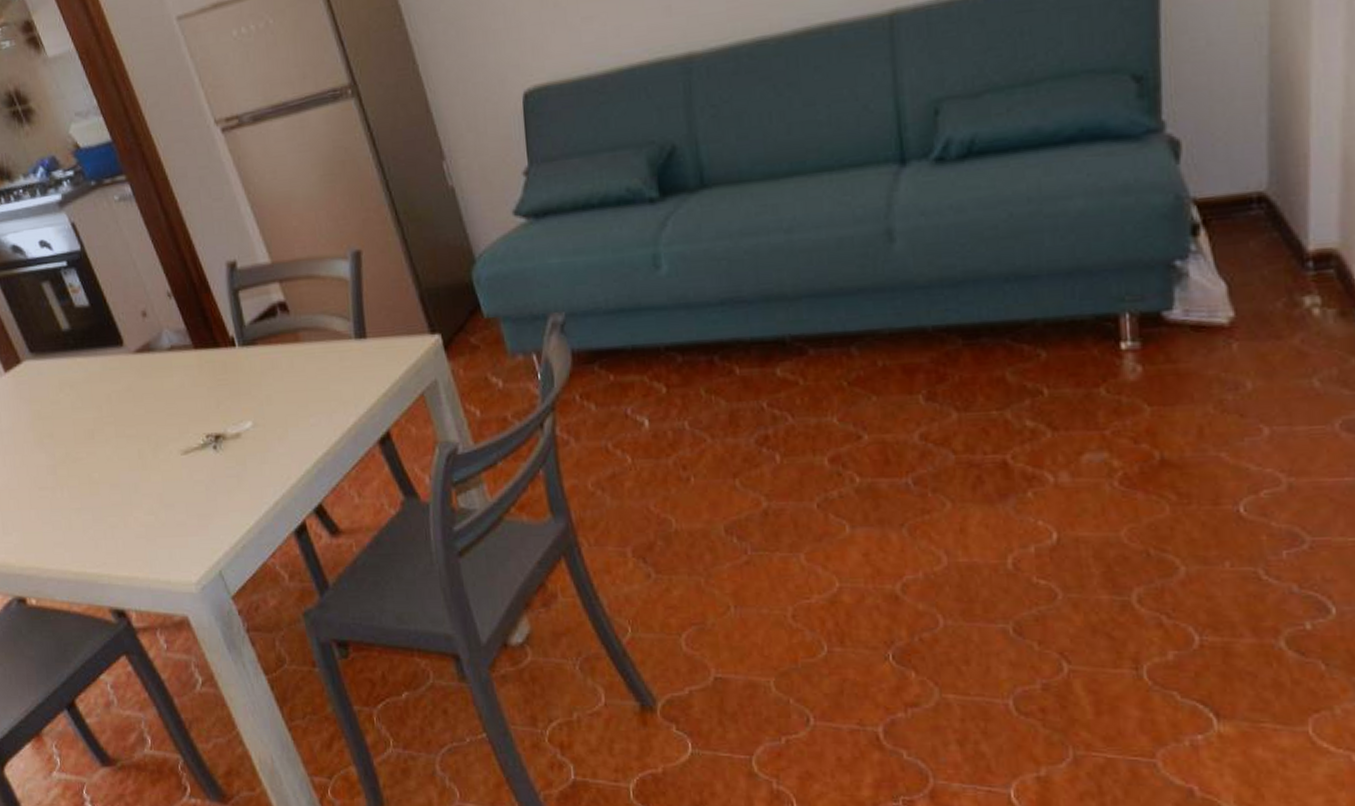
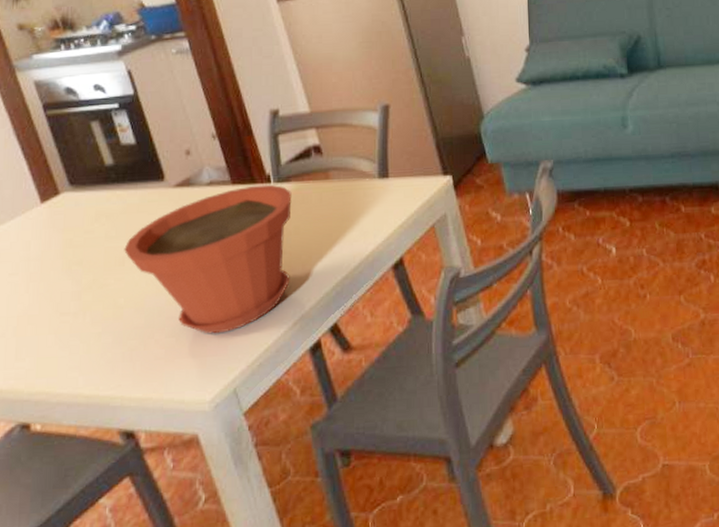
plant pot: none [92,348,267,513] -> present [124,184,292,334]

